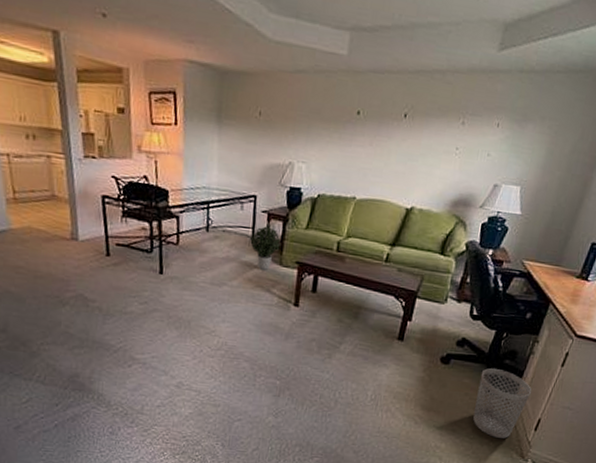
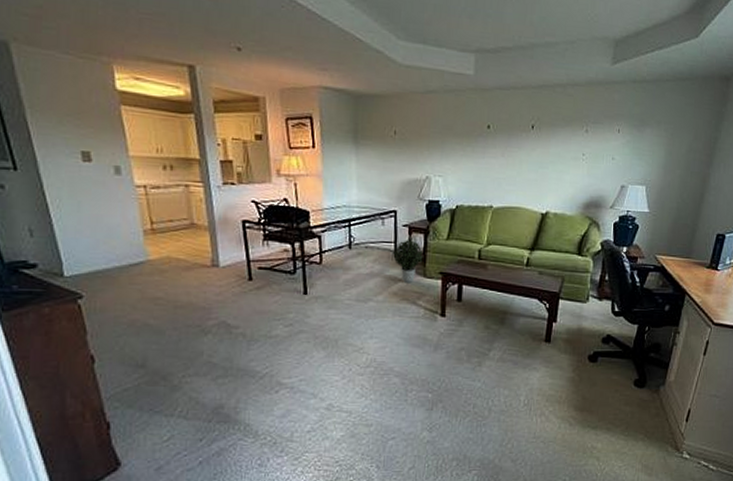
wastebasket: present [473,368,532,439] -> none [626,363,679,432]

